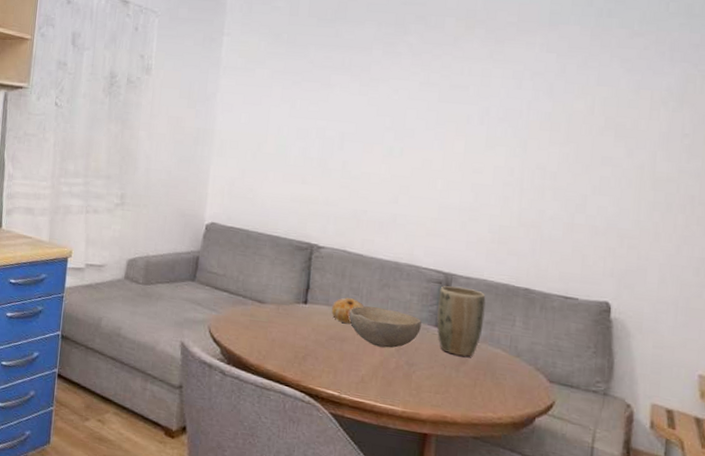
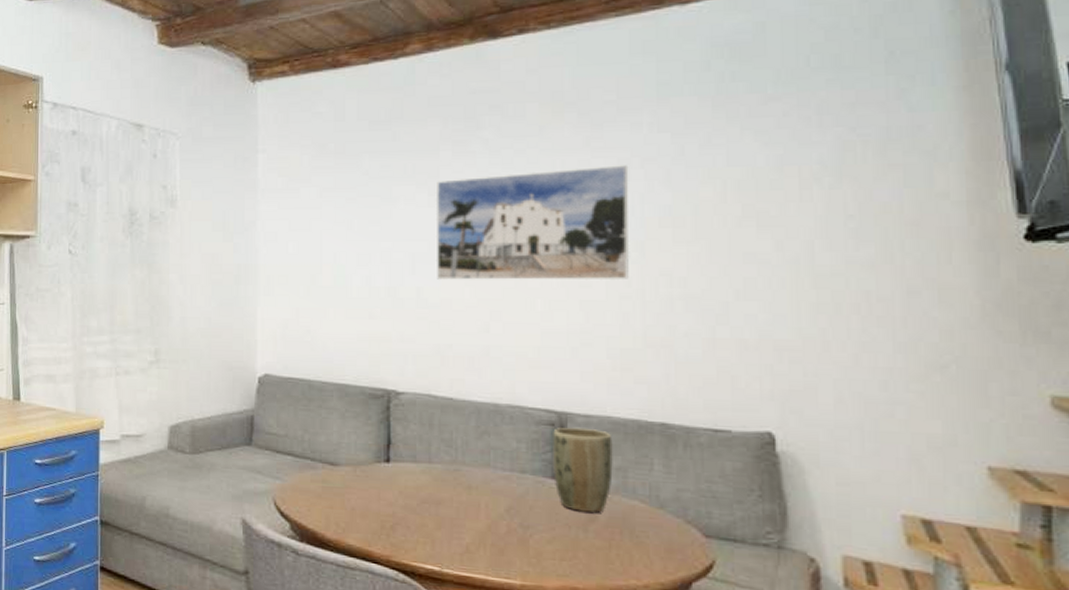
fruit: present [331,297,365,324] -> none [421,451,461,482]
bowl: present [348,306,421,348] -> none [442,459,534,509]
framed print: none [360,74,521,170] -> present [435,165,630,281]

